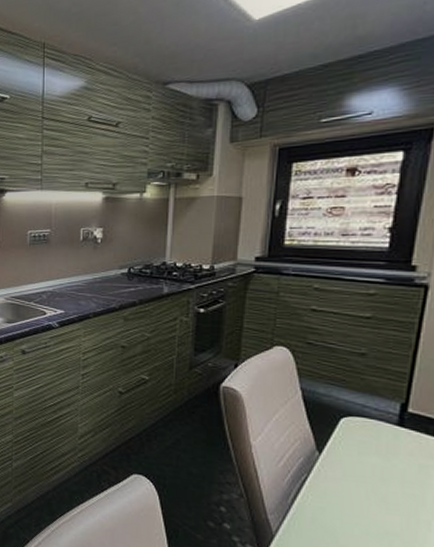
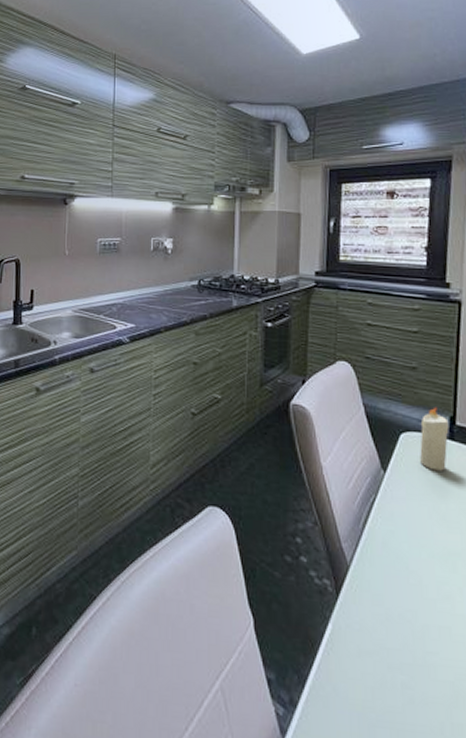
candle: none [361,393,399,456] -> present [420,407,449,471]

